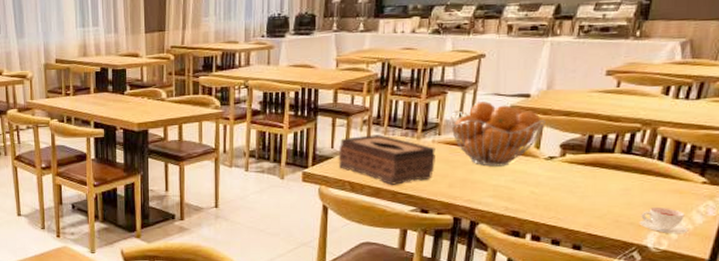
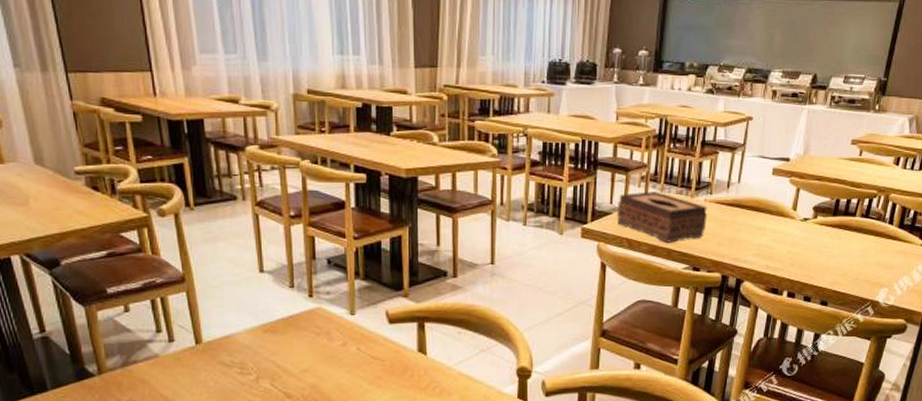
fruit basket: present [451,101,545,167] -> none [721,163,802,227]
teacup: present [639,208,689,233] -> none [873,267,910,290]

